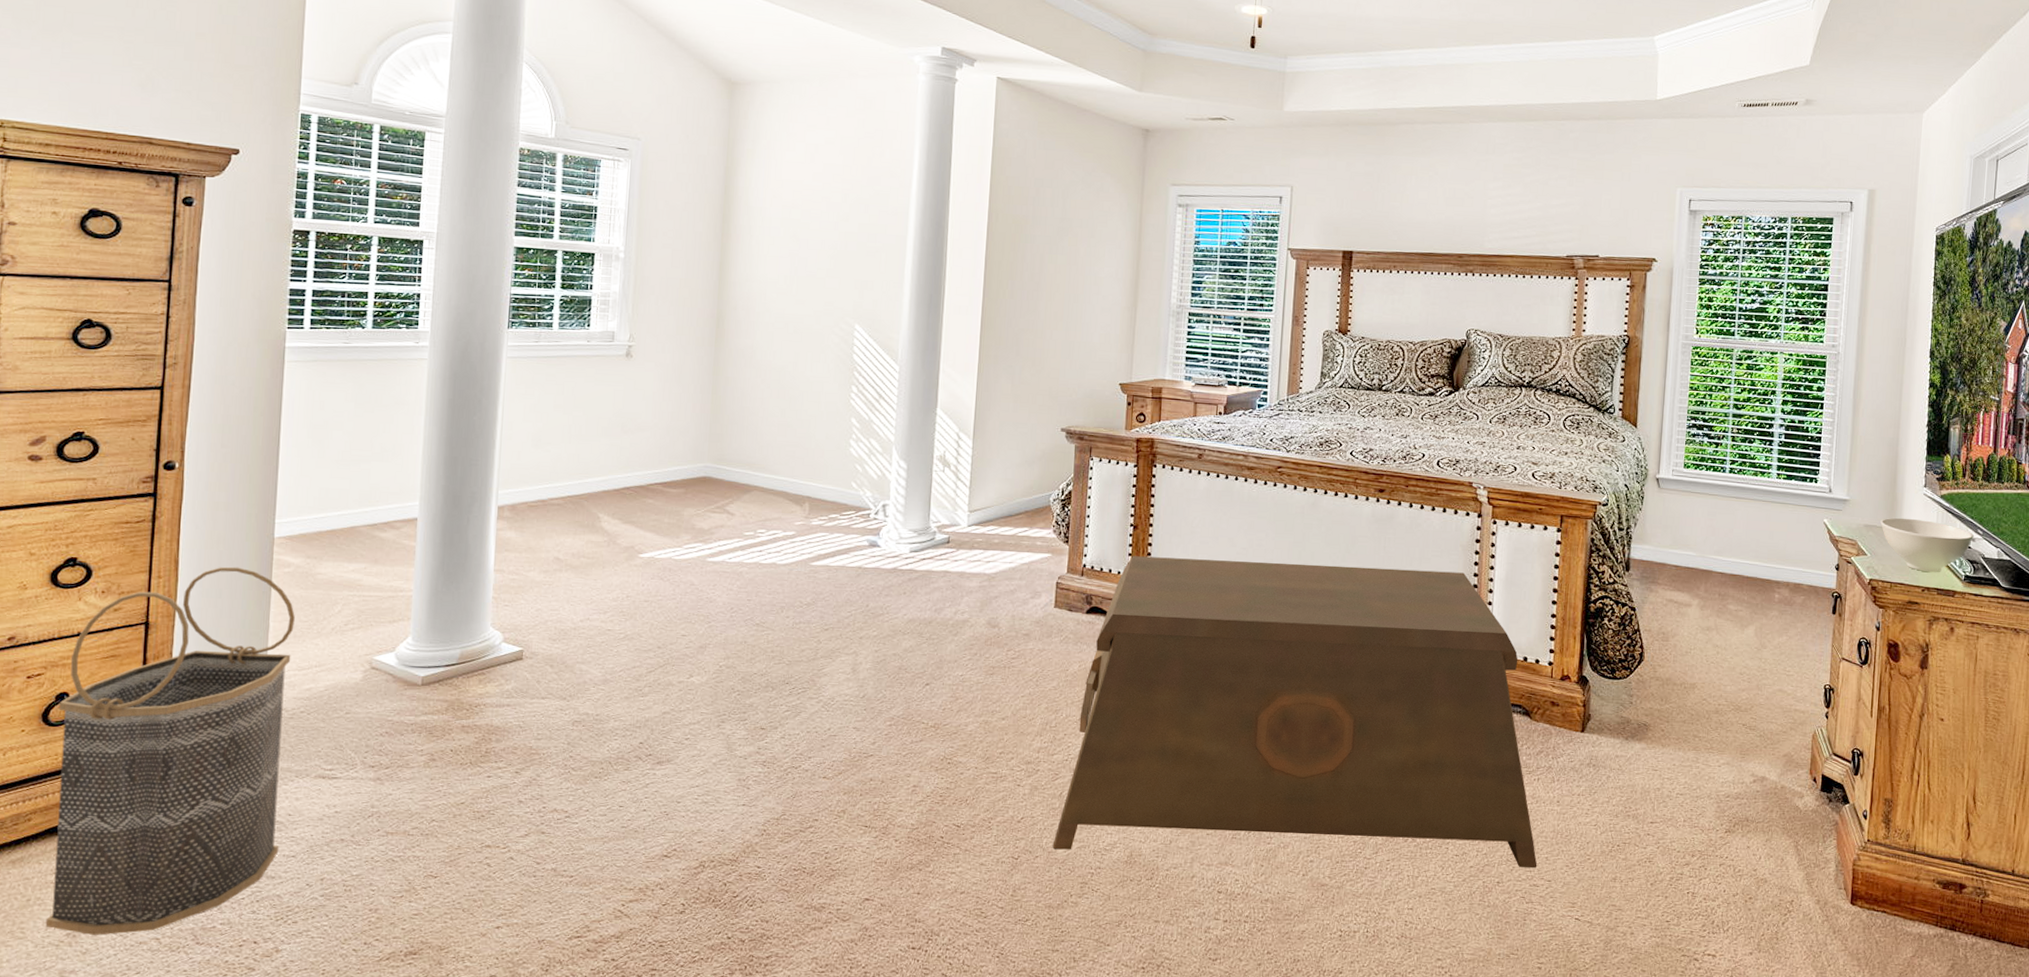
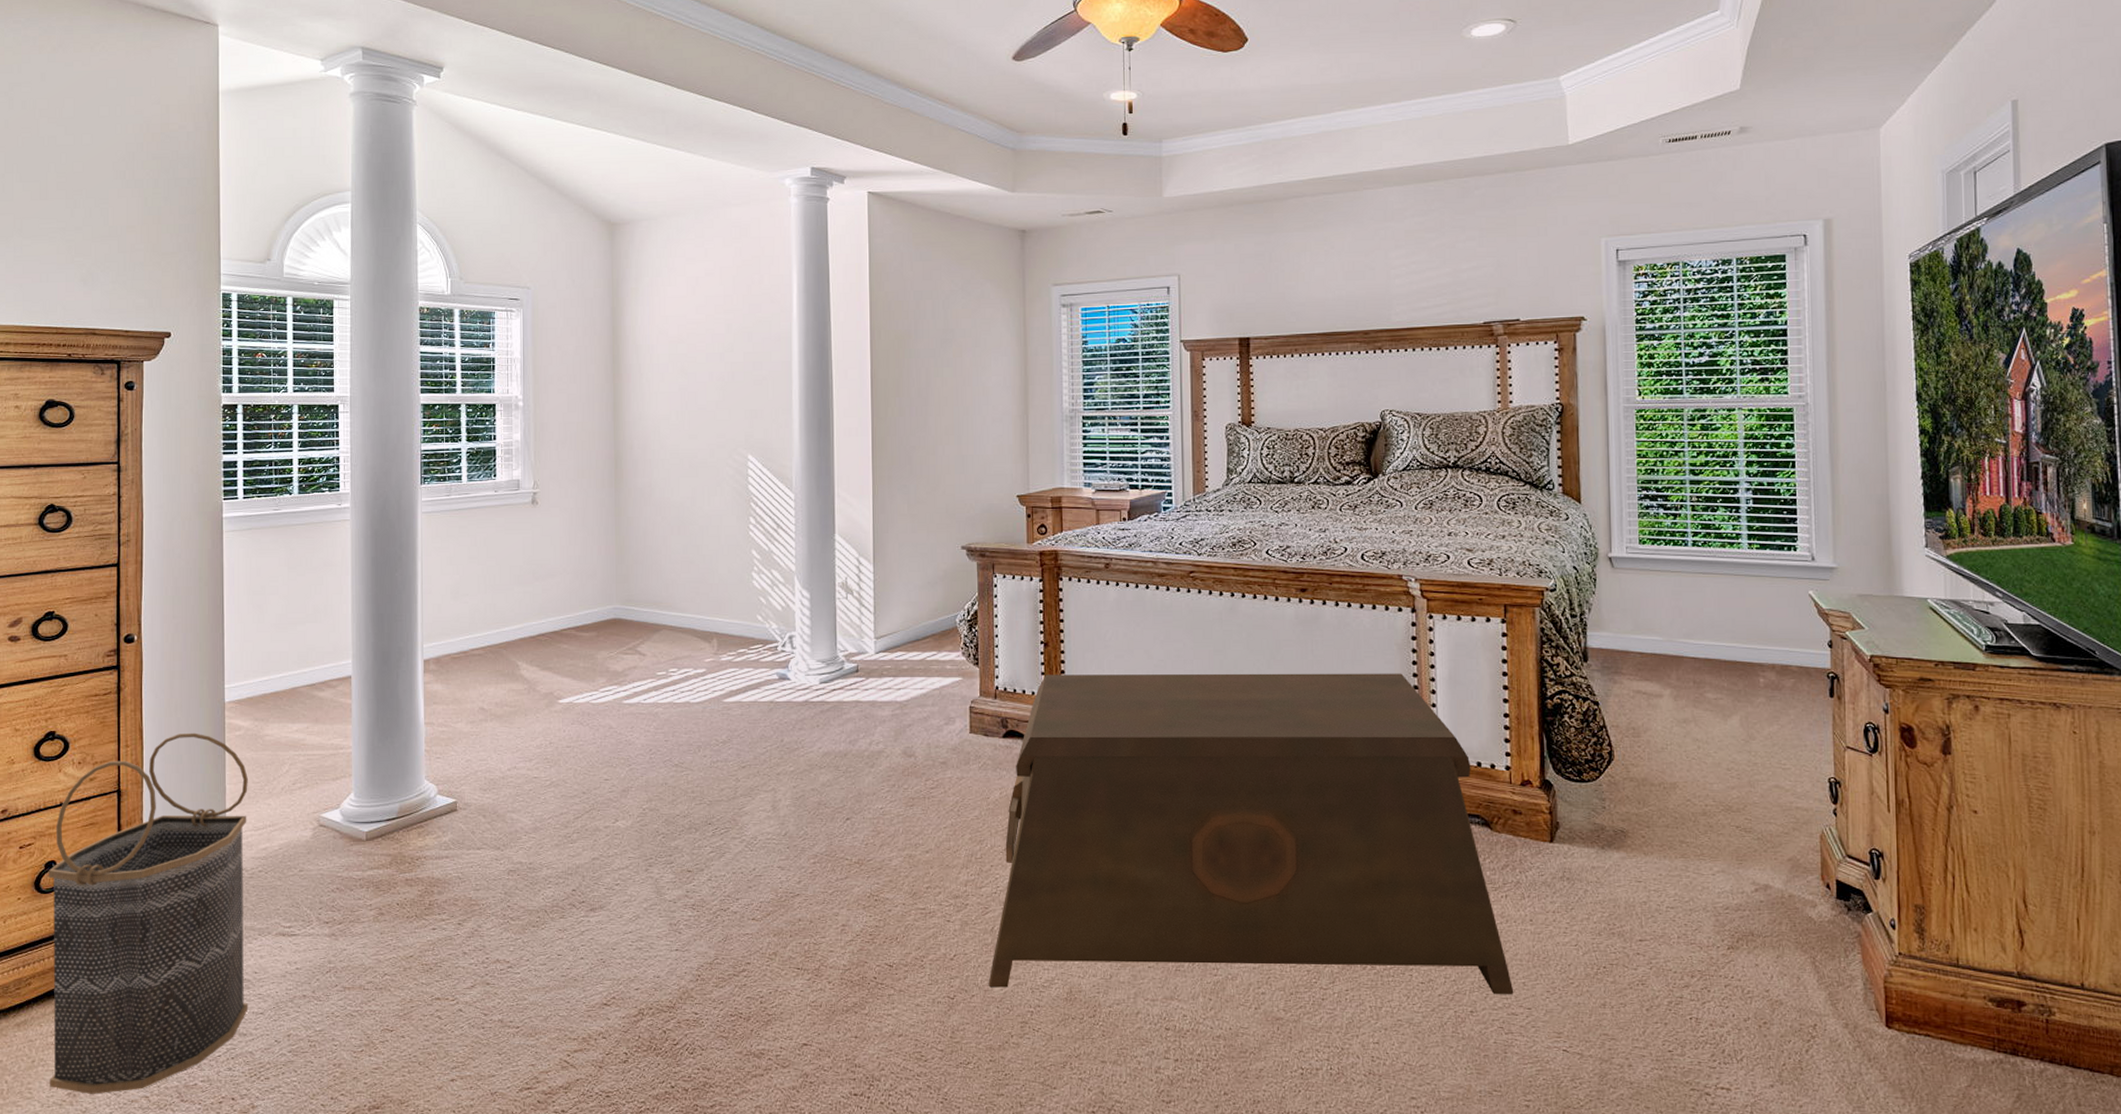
bowl: present [1880,517,1974,573] -> none [1877,584,1992,644]

